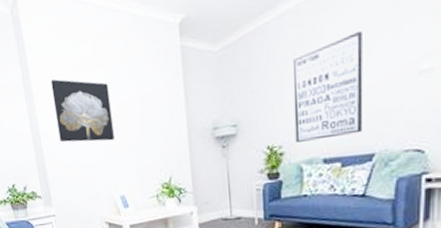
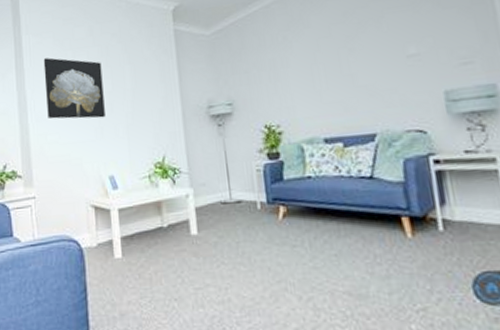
wall art: present [292,30,363,142] -> none [284,19,360,122]

